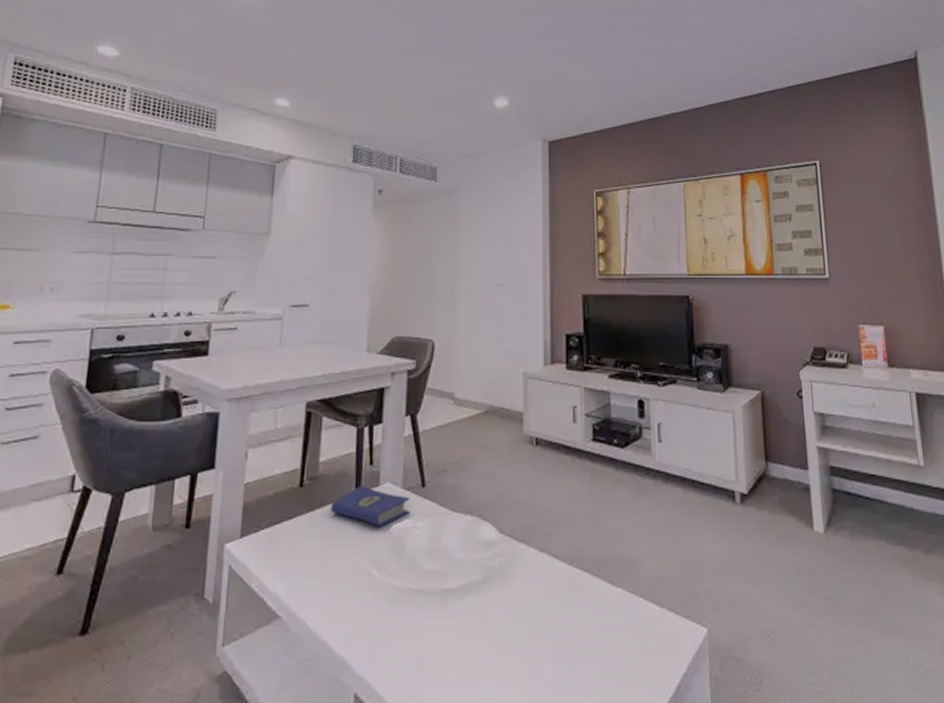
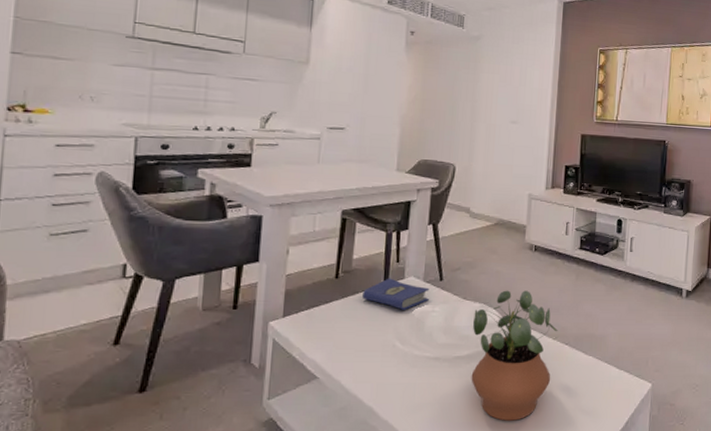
potted plant: none [465,498,573,681] -> present [471,290,558,421]

